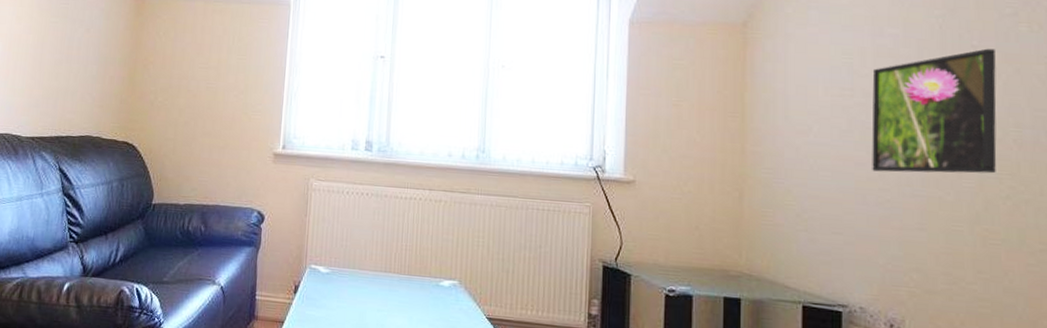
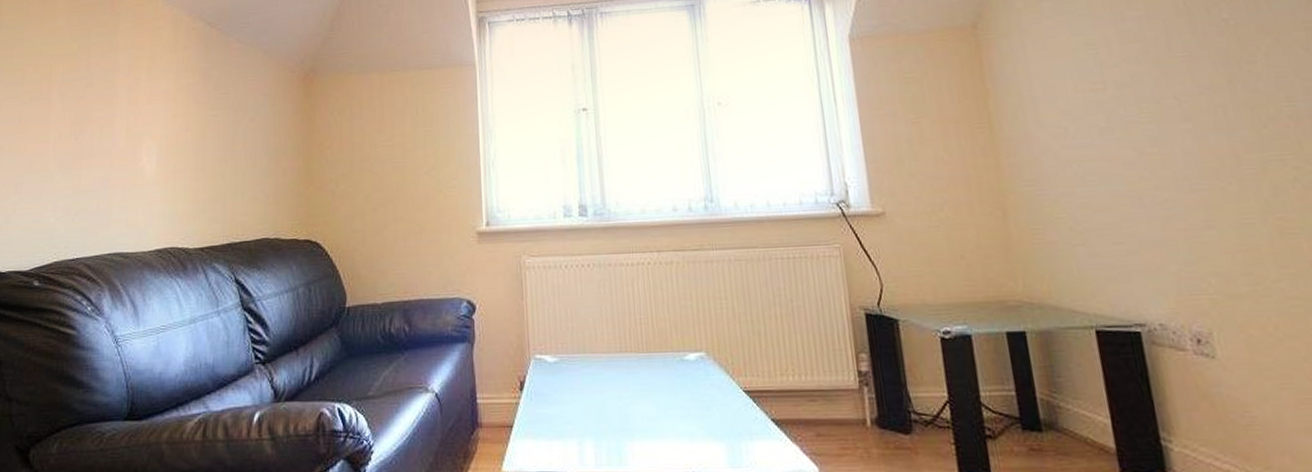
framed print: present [872,48,997,174] -> none [1122,19,1277,169]

